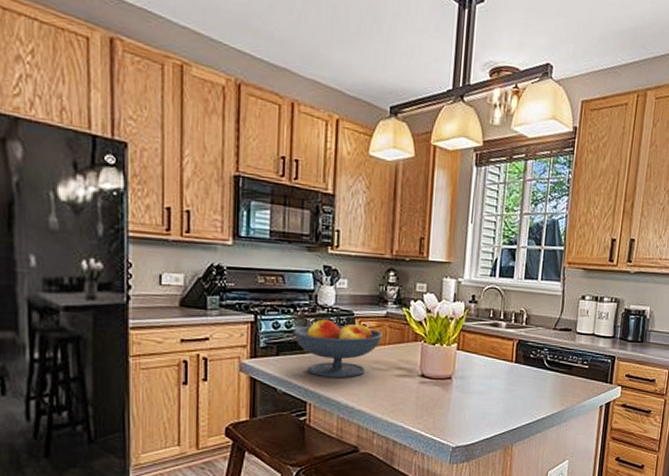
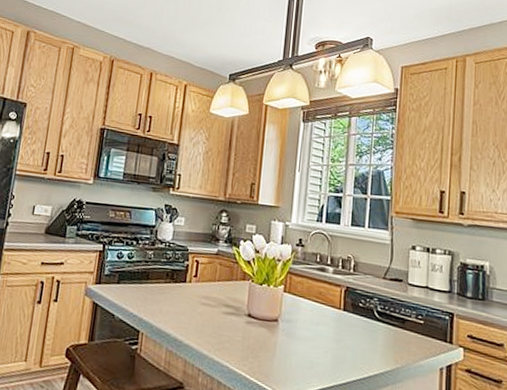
fruit bowl: present [293,319,382,378] -> none [133,252,213,311]

